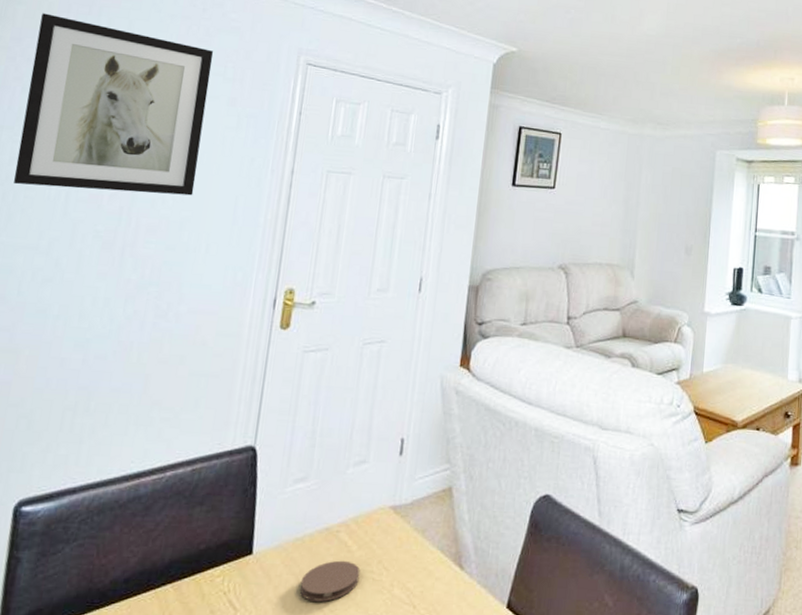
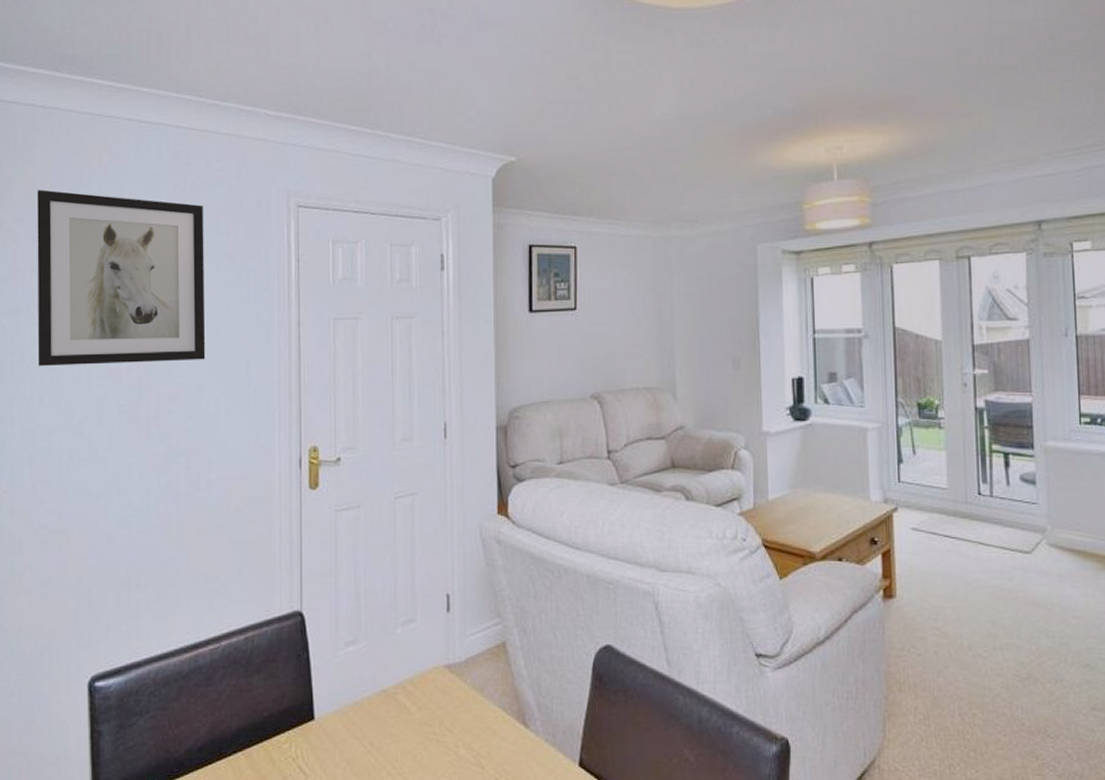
coaster: present [299,560,360,602] -> none [365,722,423,765]

